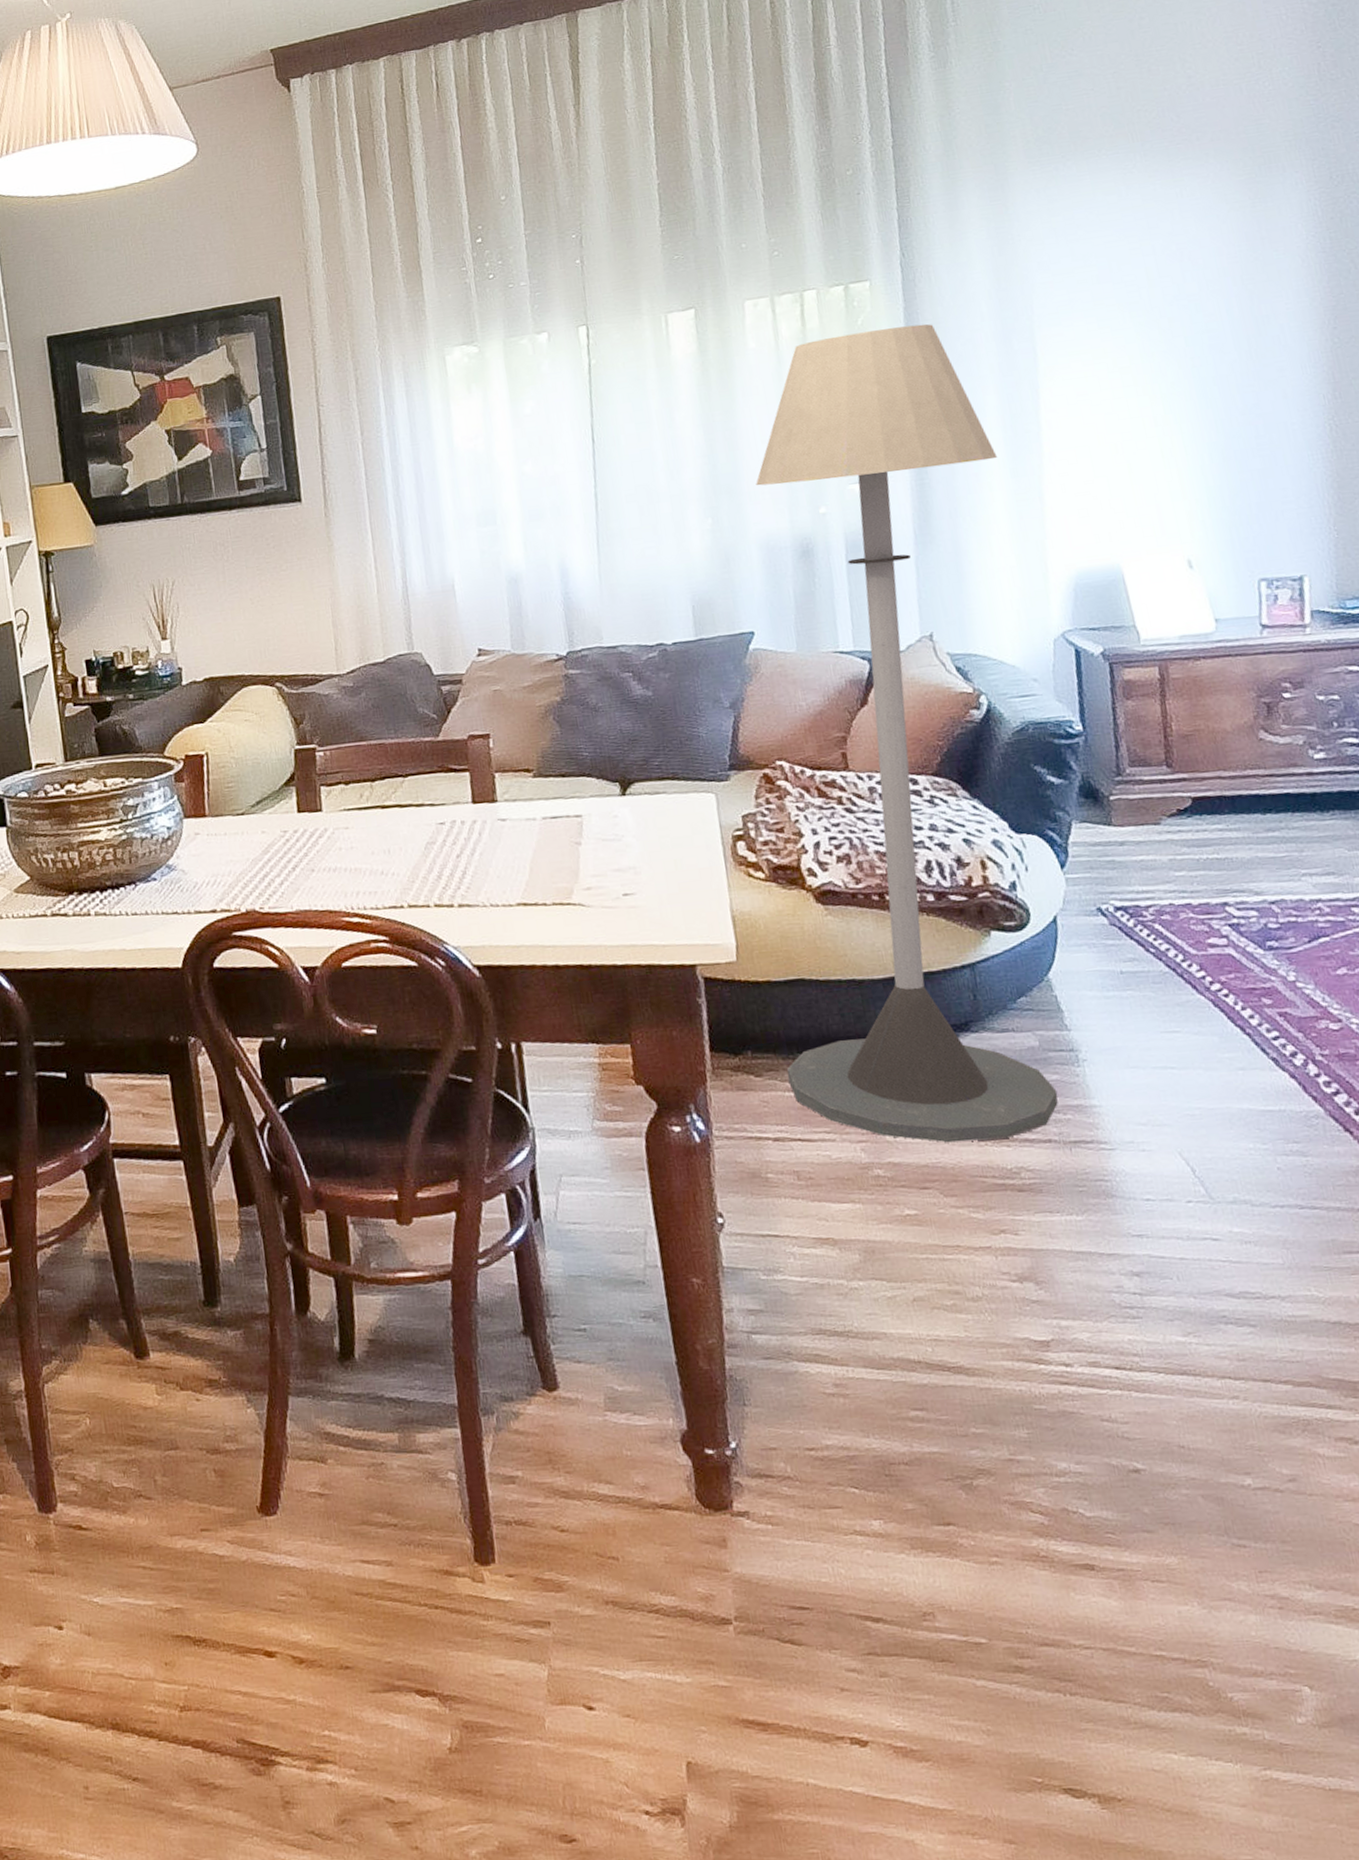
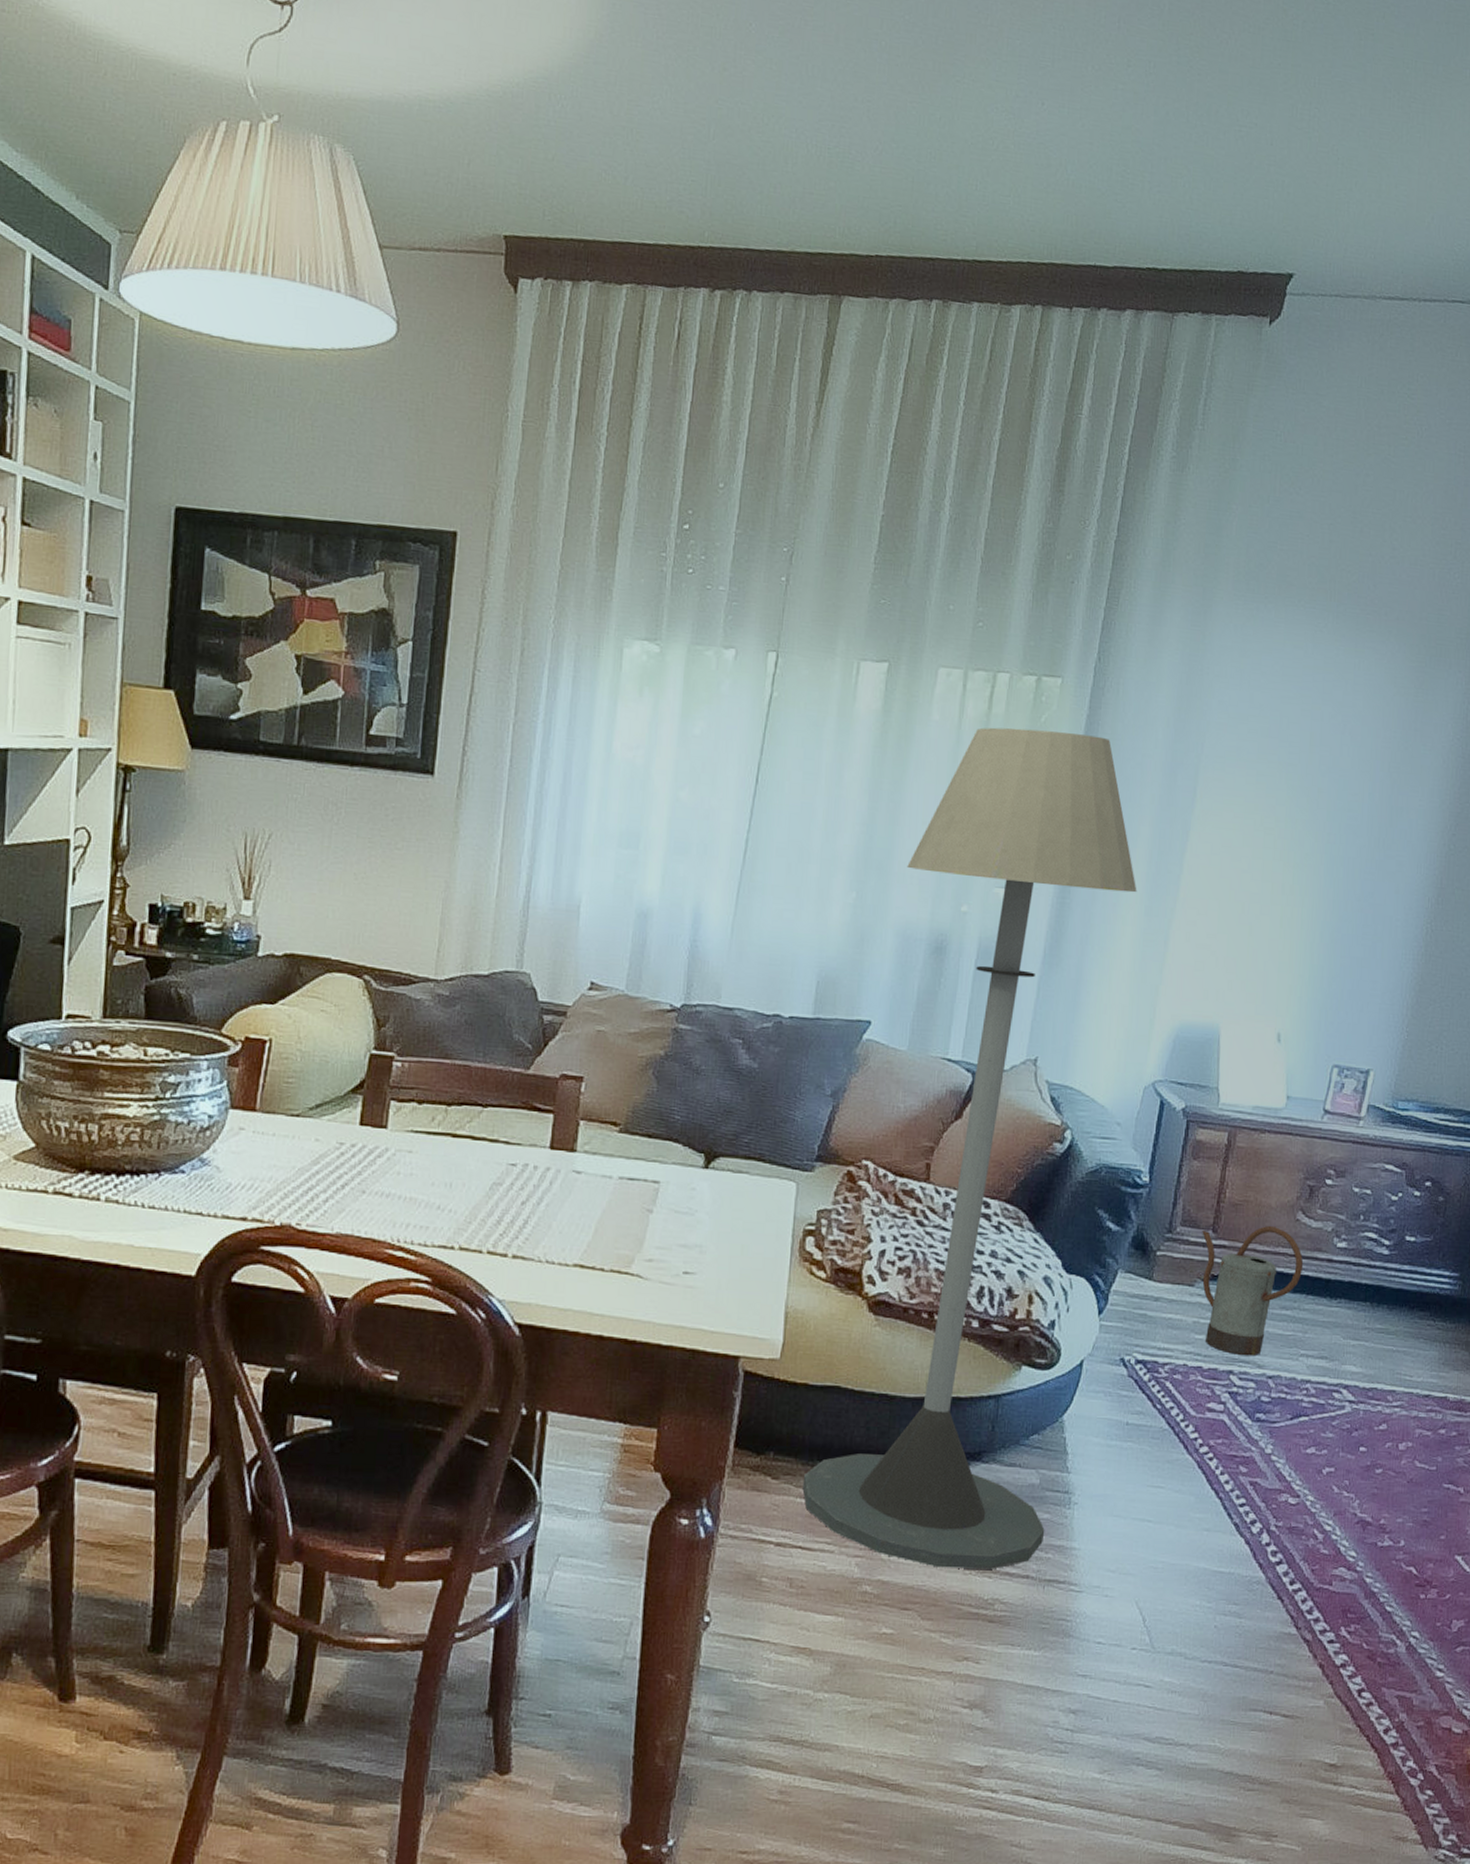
watering can: none [1155,750,1281,886] -> present [1202,1225,1304,1356]

